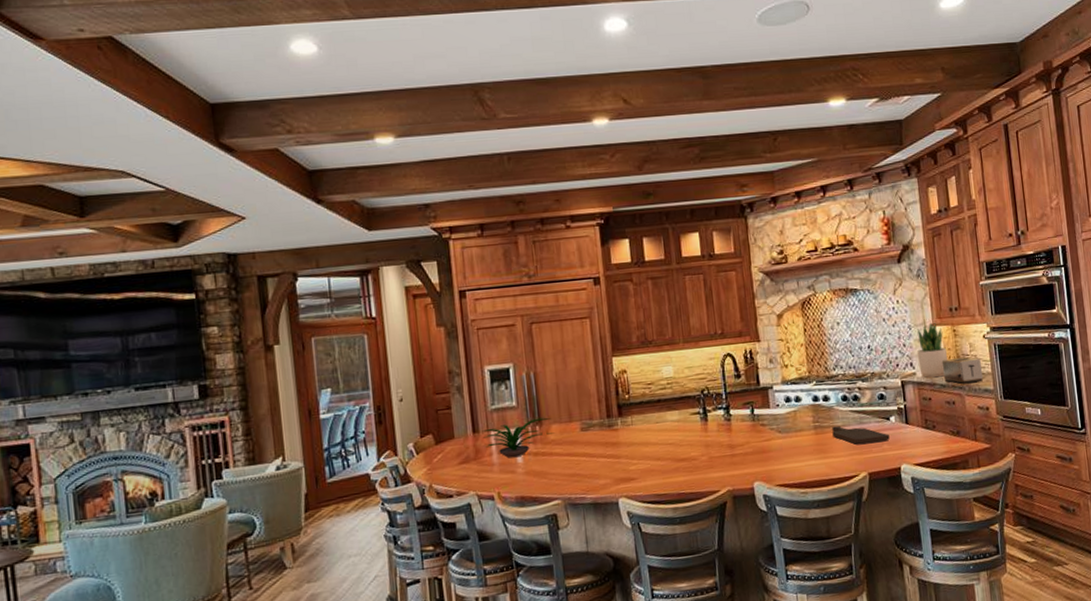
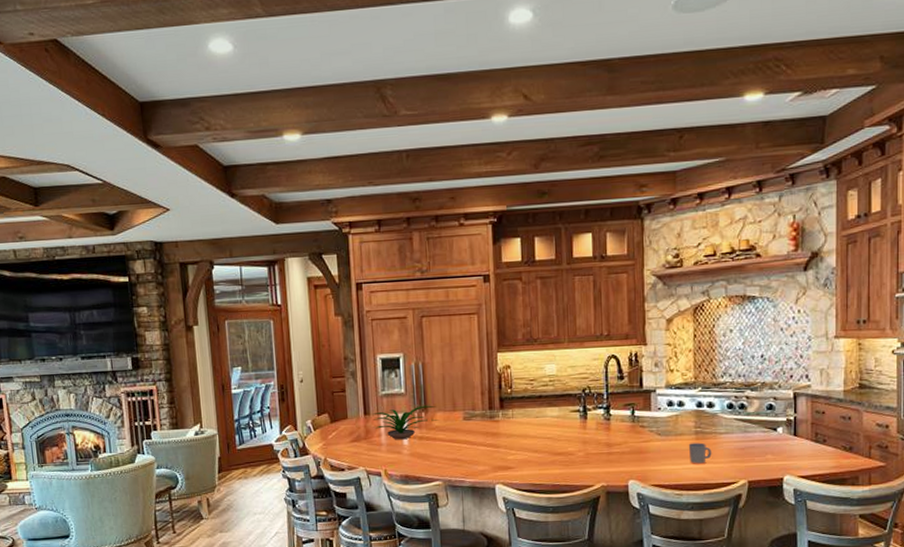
mug: none [808,437,832,460] -> present [688,442,712,464]
cutting board: present [832,426,890,444] -> none [714,433,775,452]
planter: present [917,322,947,378] -> none [815,334,848,392]
toaster: present [941,357,984,385] -> none [841,372,887,400]

